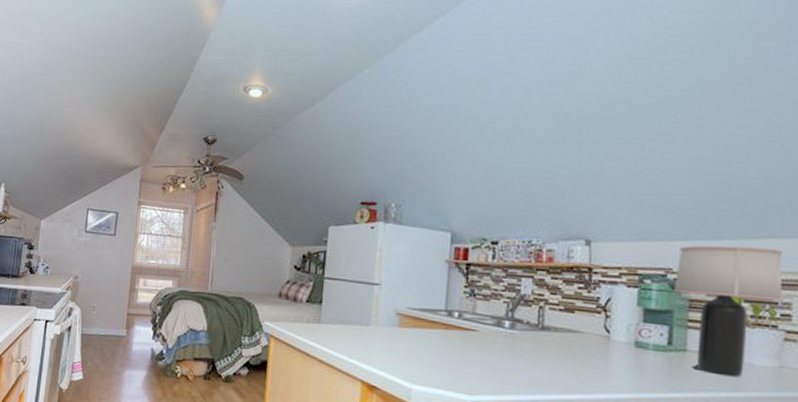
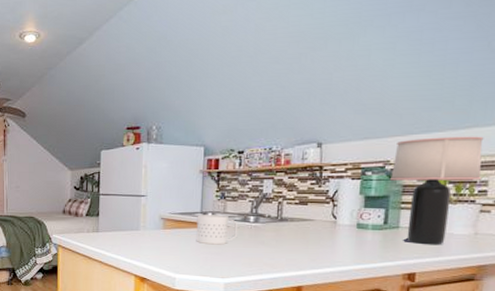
mug: none [438,313,491,354] -> present [196,215,238,245]

